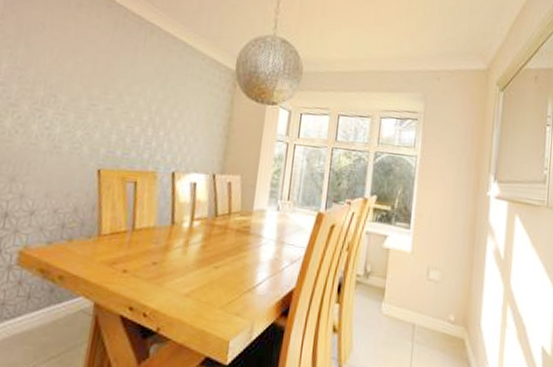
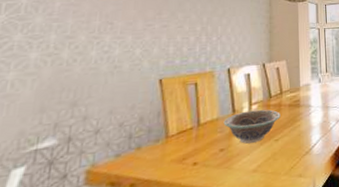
decorative bowl: none [160,225,225,264] -> present [223,109,280,144]

